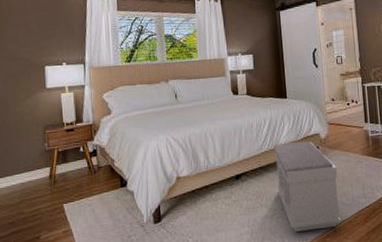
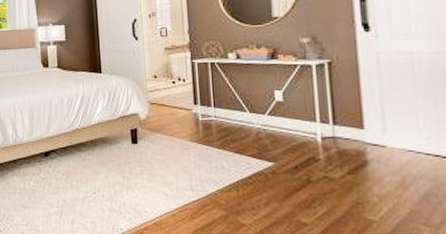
bench: present [273,141,342,232] -> none [85,121,163,220]

